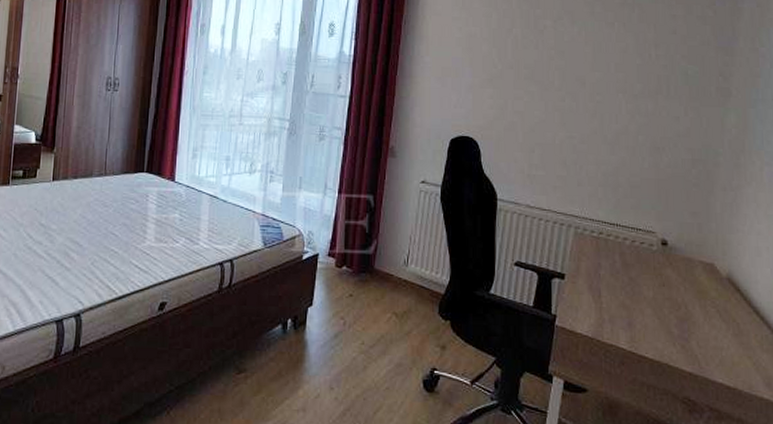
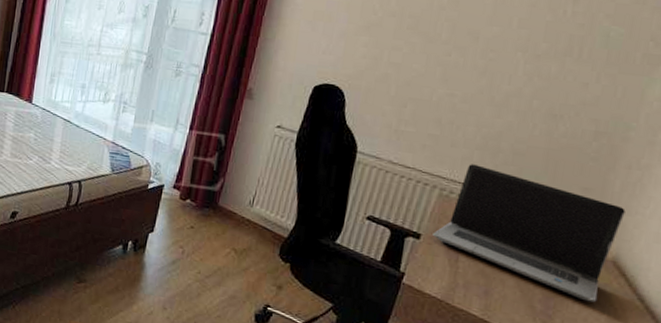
laptop computer: none [575,200,729,320] -> present [433,164,626,303]

